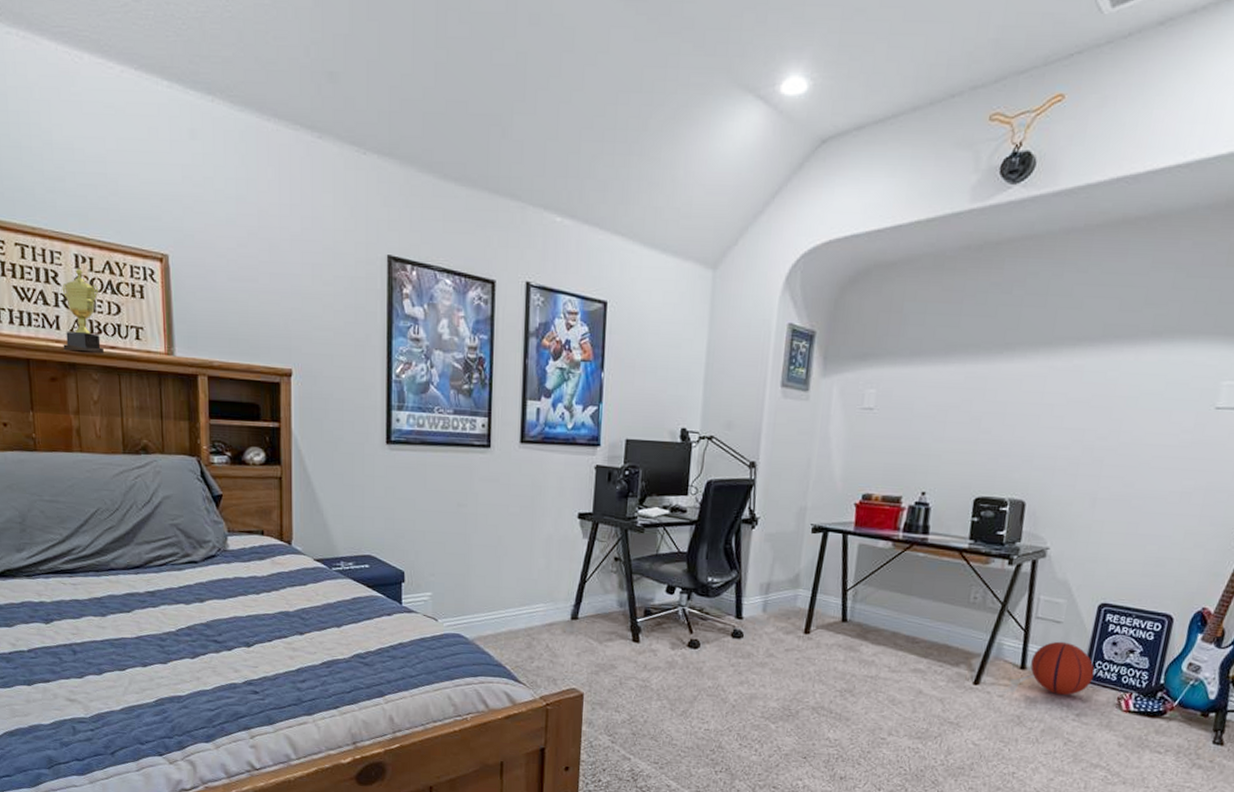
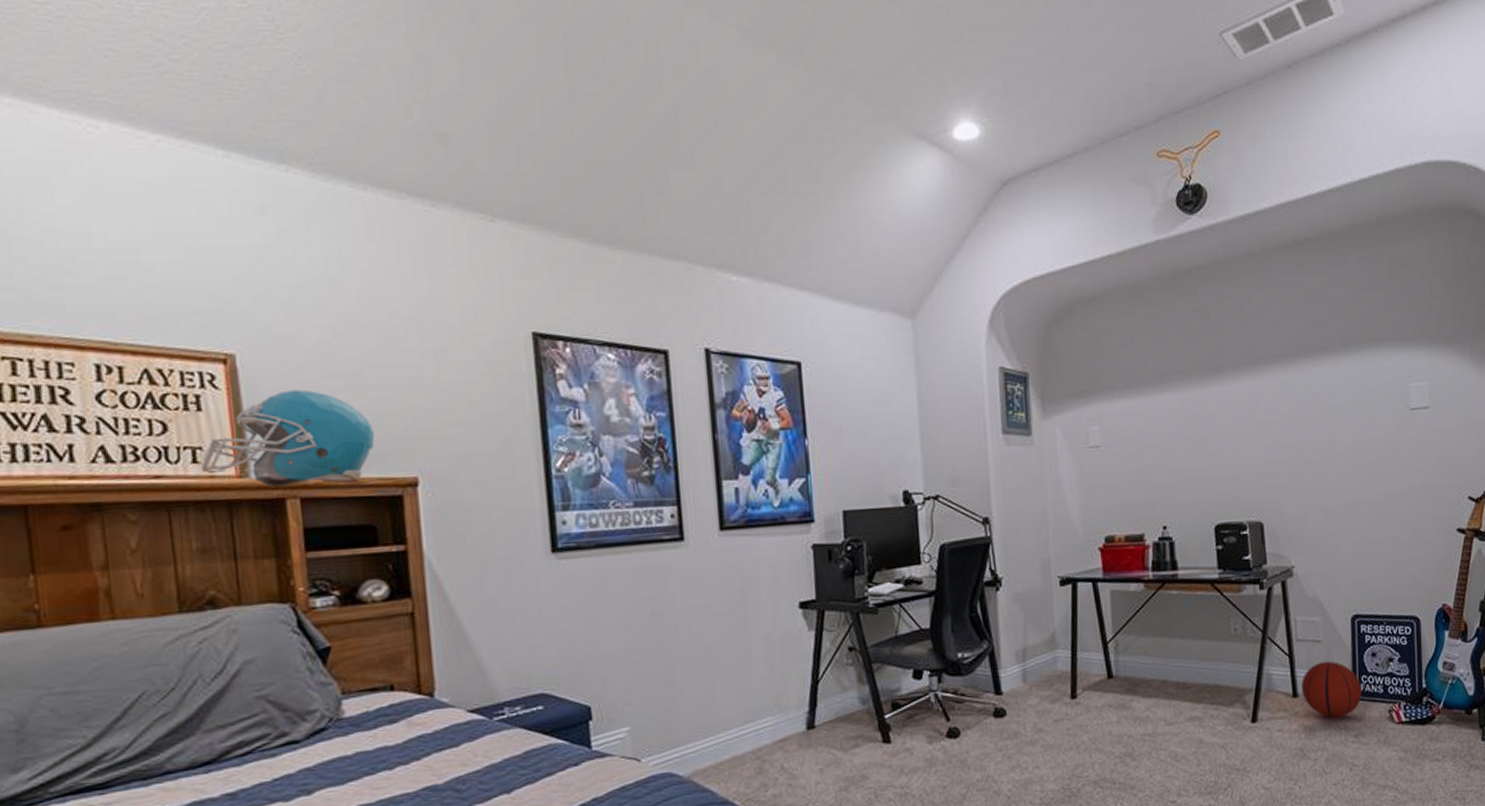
trophy: present [62,268,104,354] -> none [76,380,144,490]
football helmet: none [141,287,262,369] -> present [200,389,375,487]

